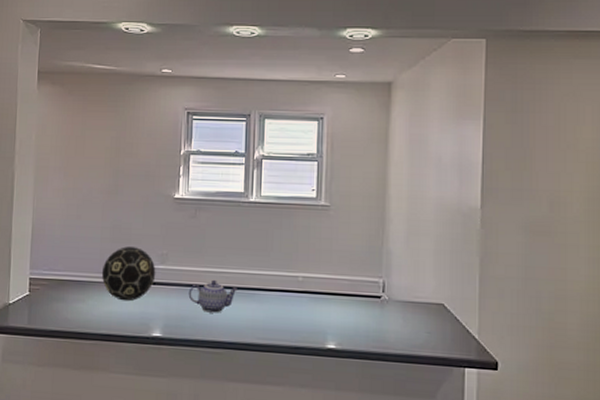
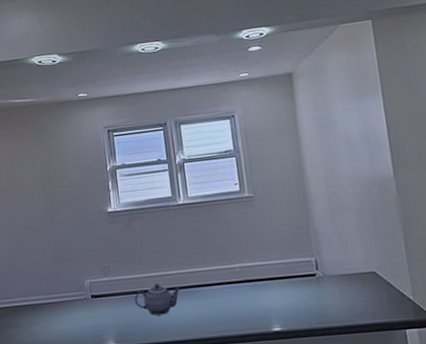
decorative ball: present [101,246,156,301] -> none [49,264,102,318]

